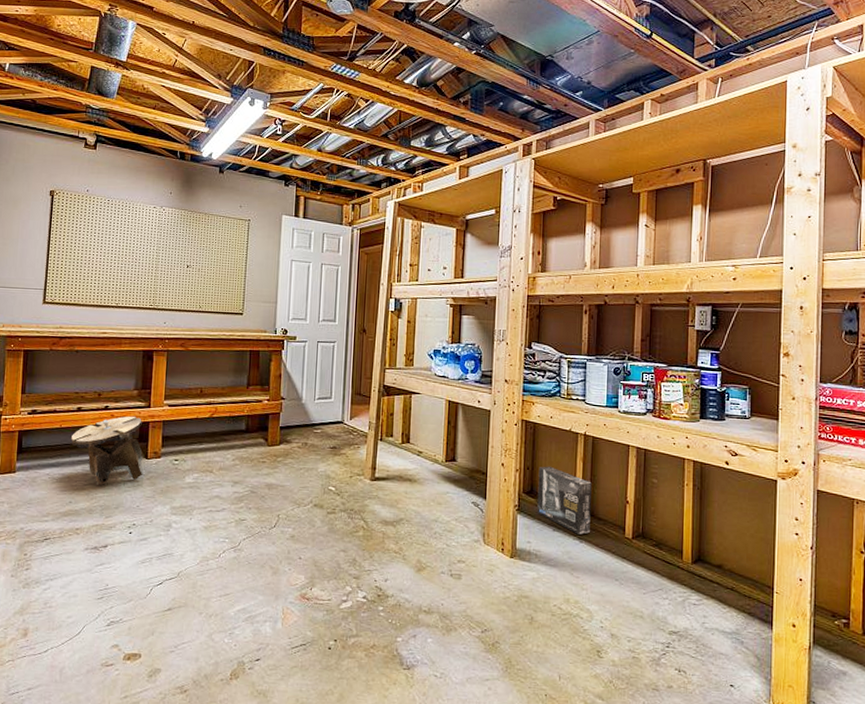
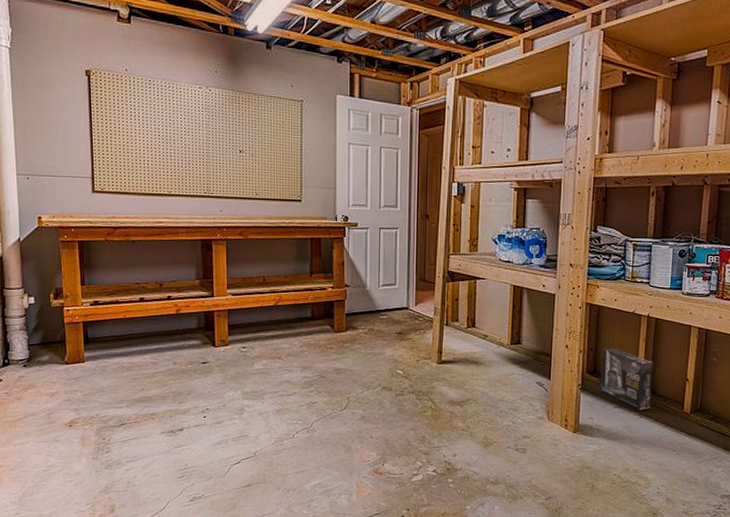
stool: present [70,416,144,486] -> none [136,305,213,374]

